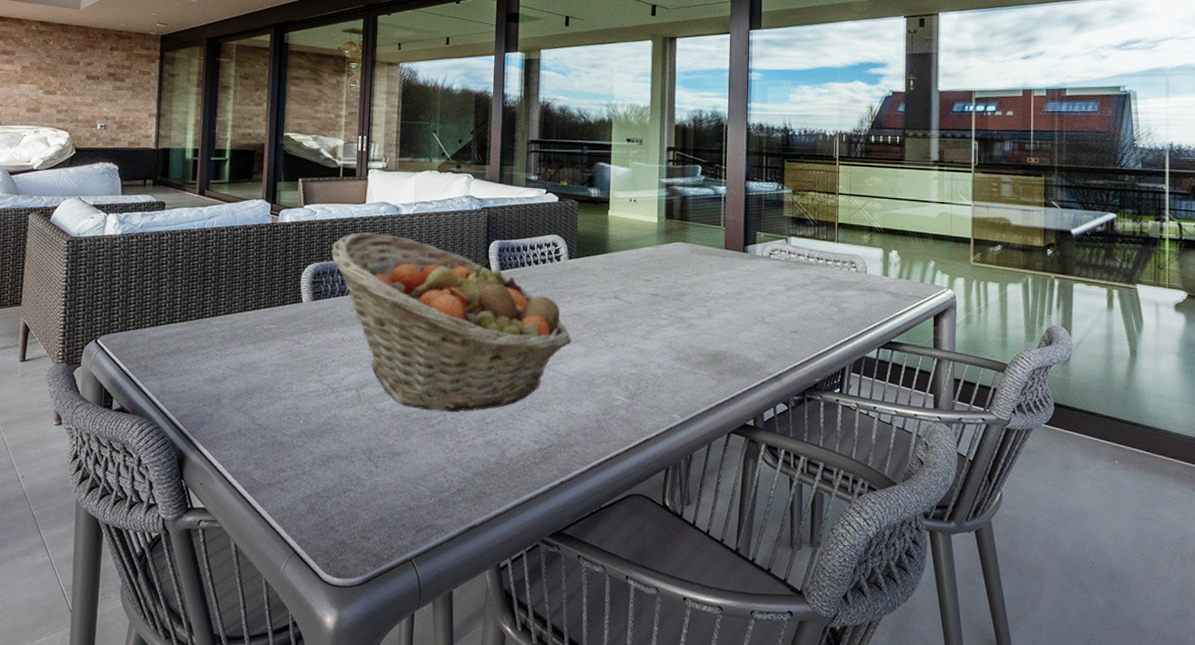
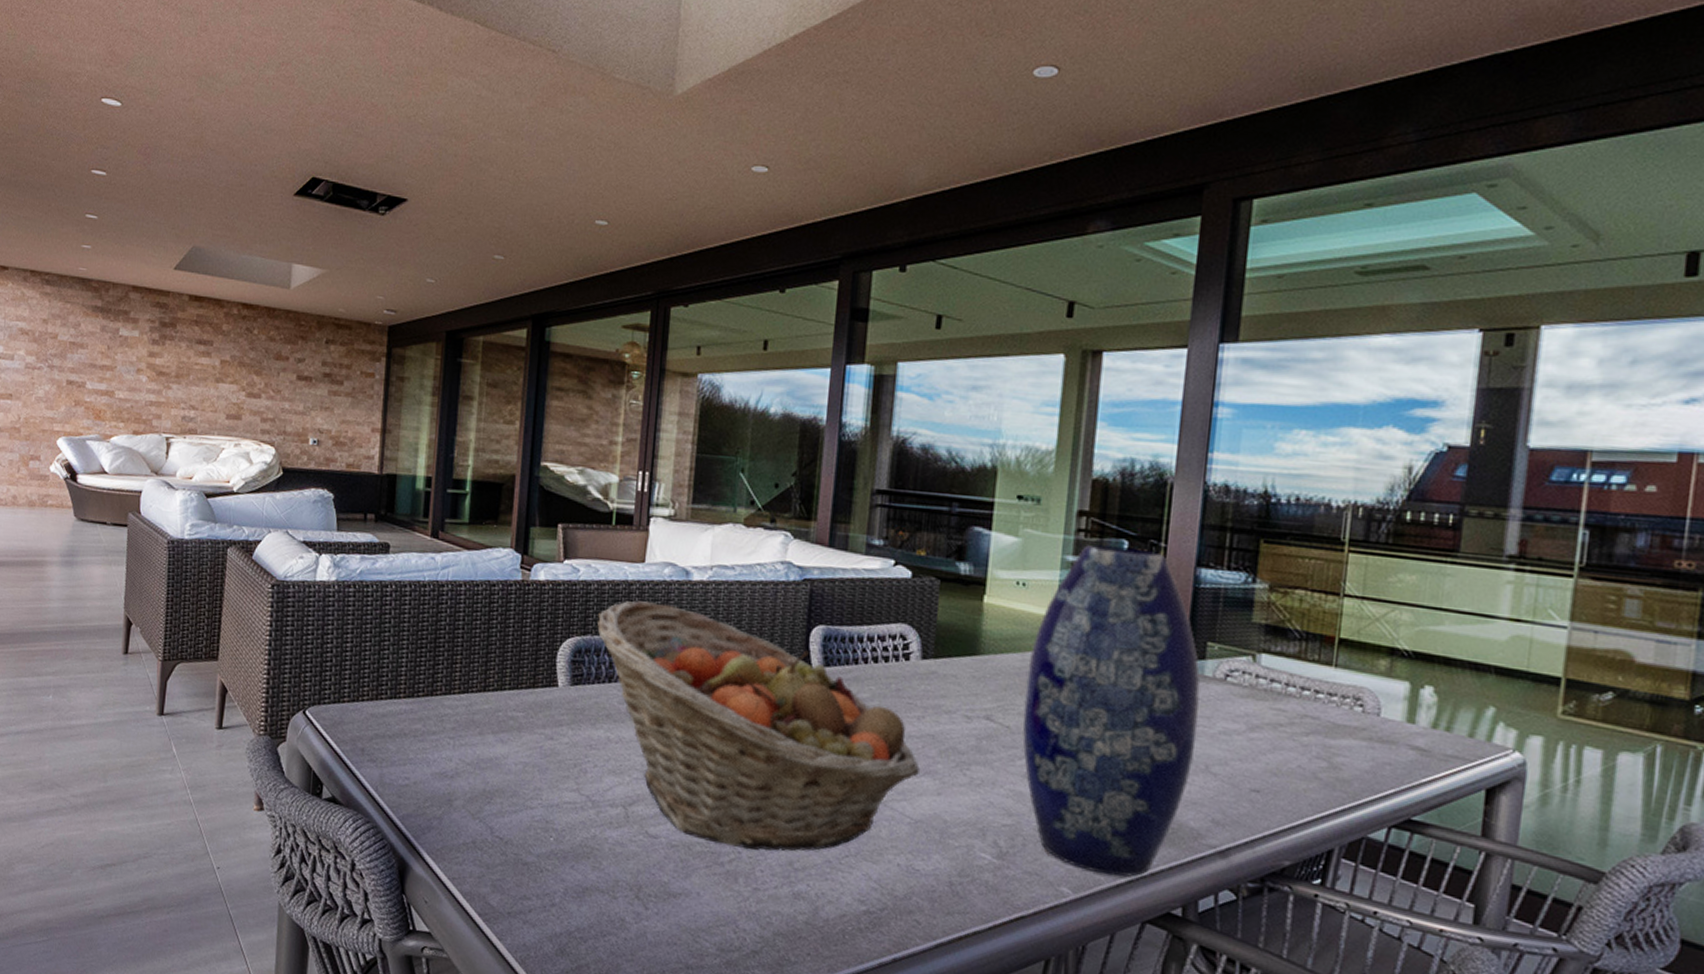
vase: none [640,170,755,402] -> present [1022,544,1201,877]

